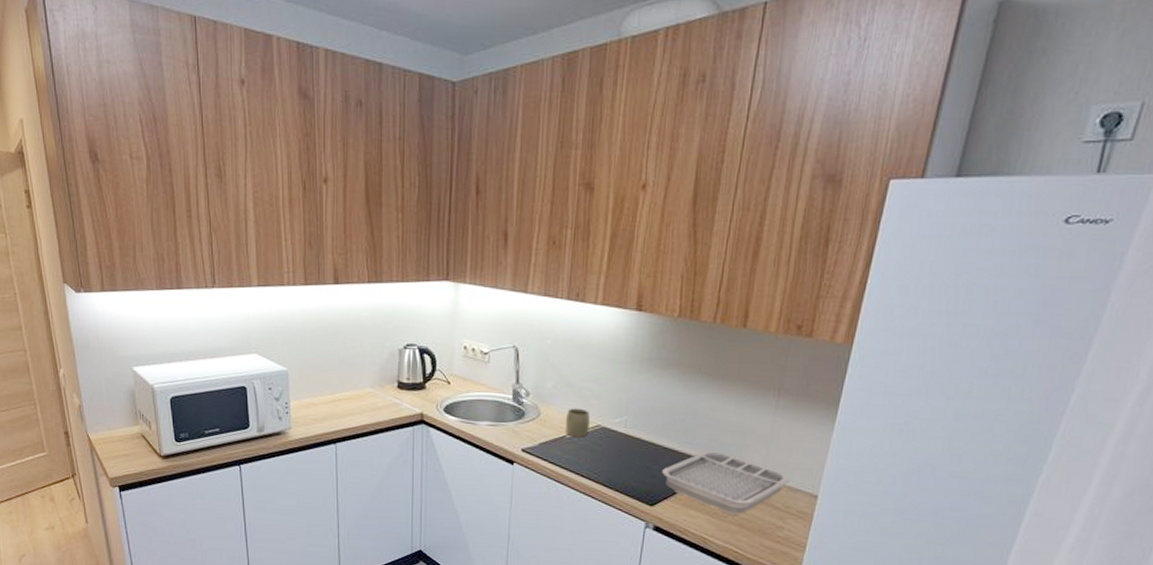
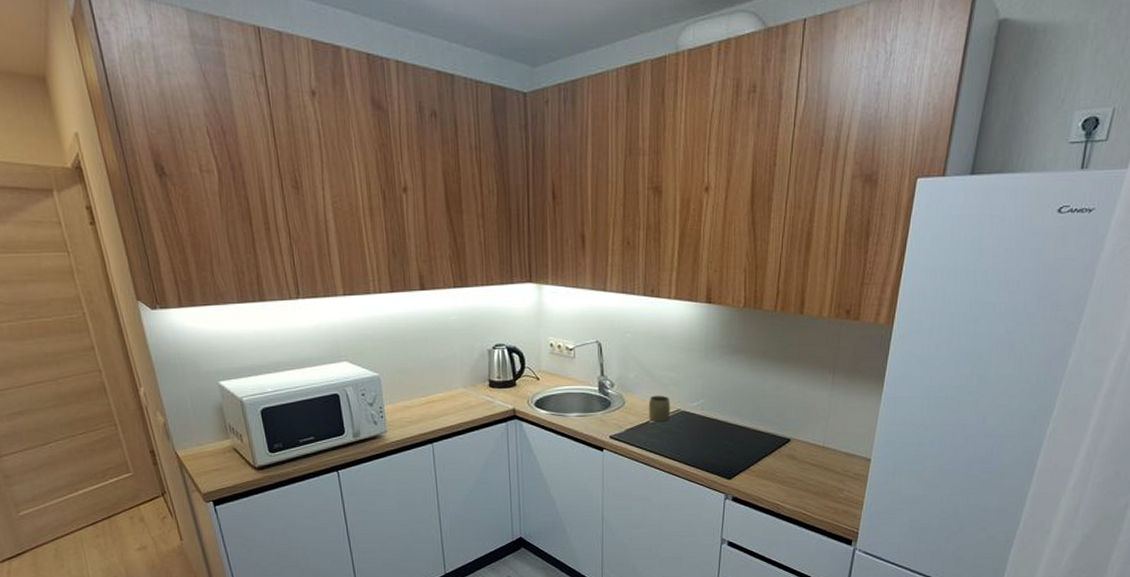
dish rack: present [662,451,790,516] -> none [737,426,847,483]

